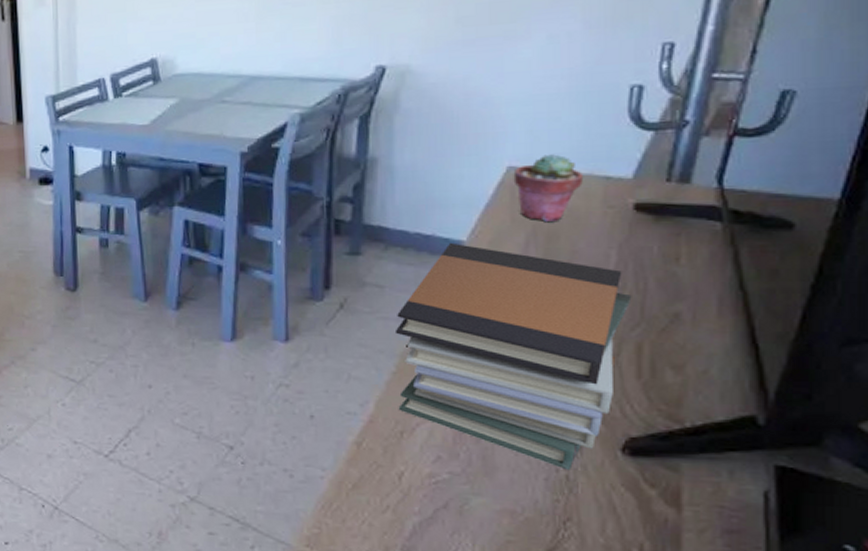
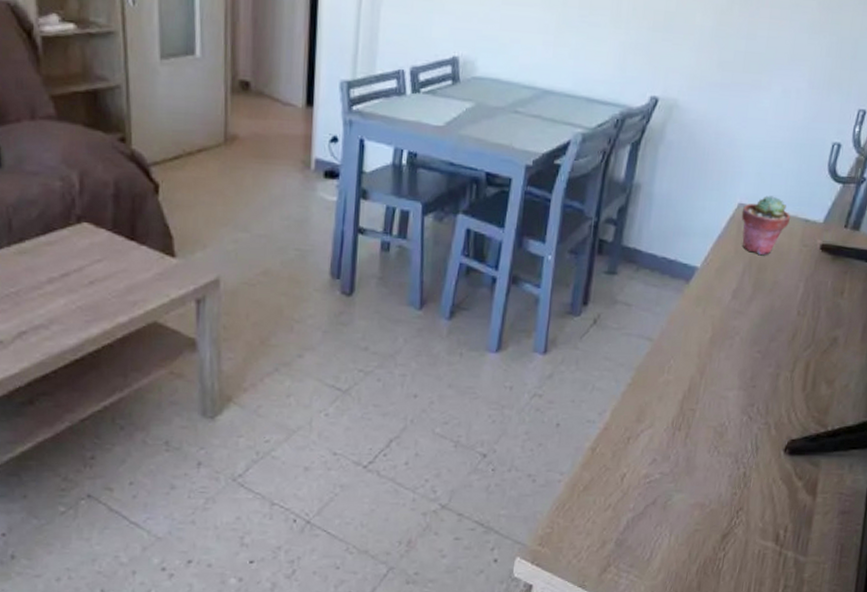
book stack: present [394,242,632,470] -> none [629,268,809,468]

